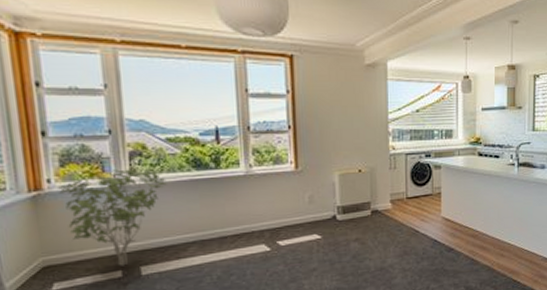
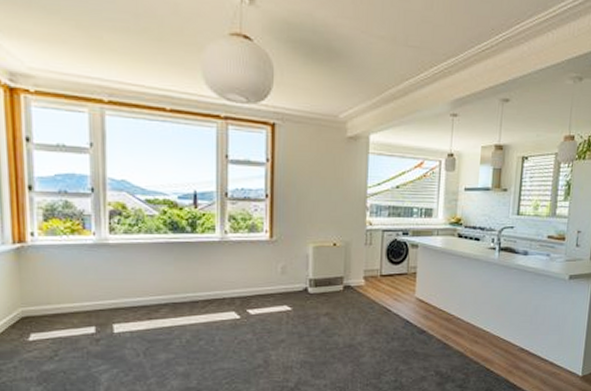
shrub: present [58,169,167,266] -> none [41,227,144,322]

